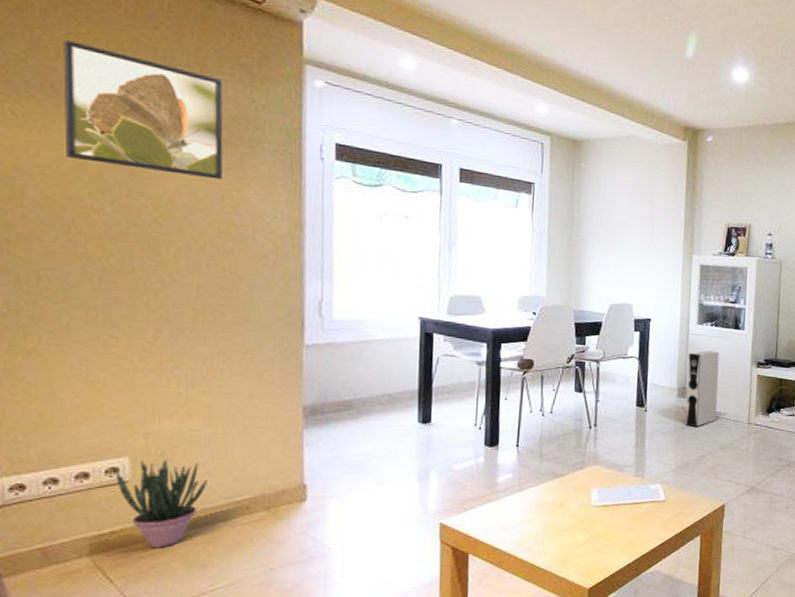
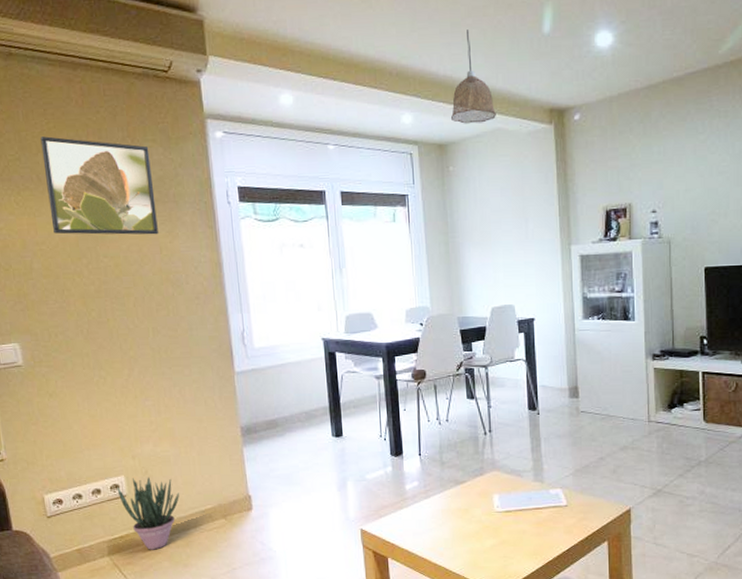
pendant lamp: none [588,37,634,128] -> present [451,29,496,124]
speaker: present [685,350,720,428] -> none [577,346,614,429]

